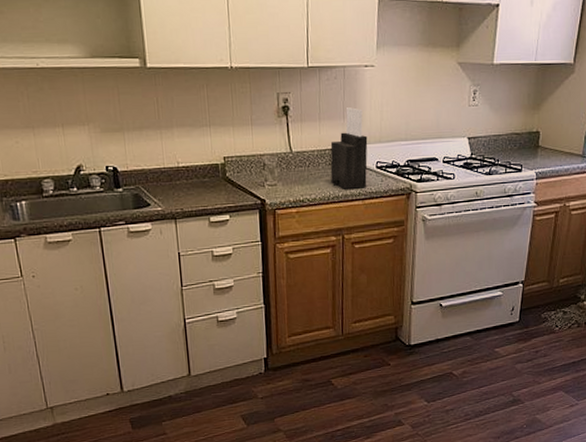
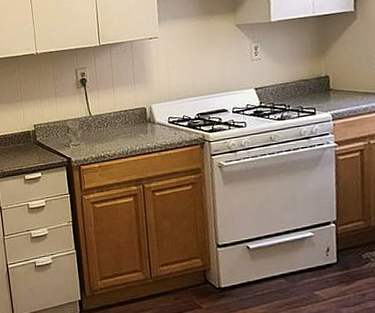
knife block: present [330,107,368,189] -> none [125,74,161,144]

